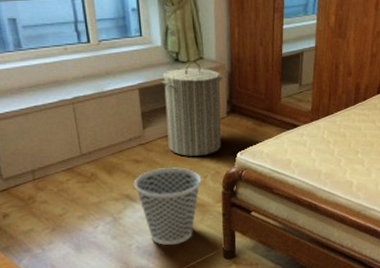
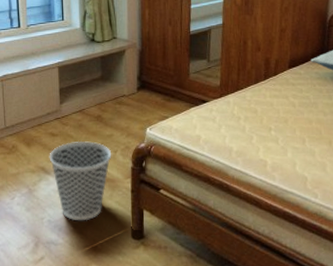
laundry hamper: present [161,60,223,156] -> none [78,40,134,131]

